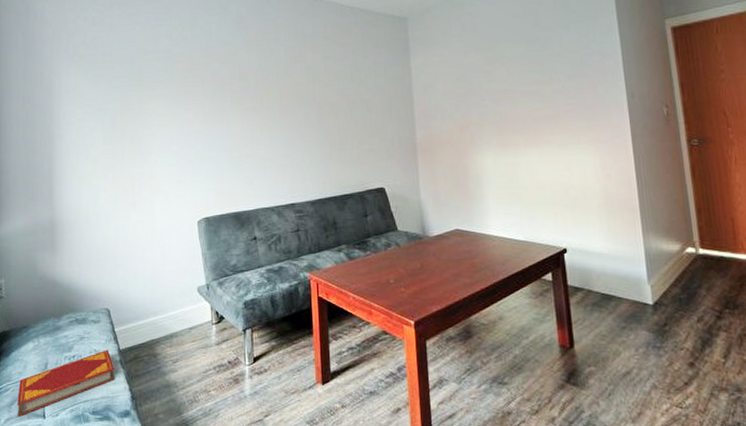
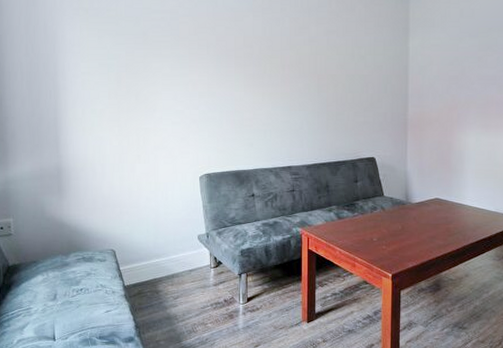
hardback book: present [17,349,115,417] -> none [28,285,120,338]

